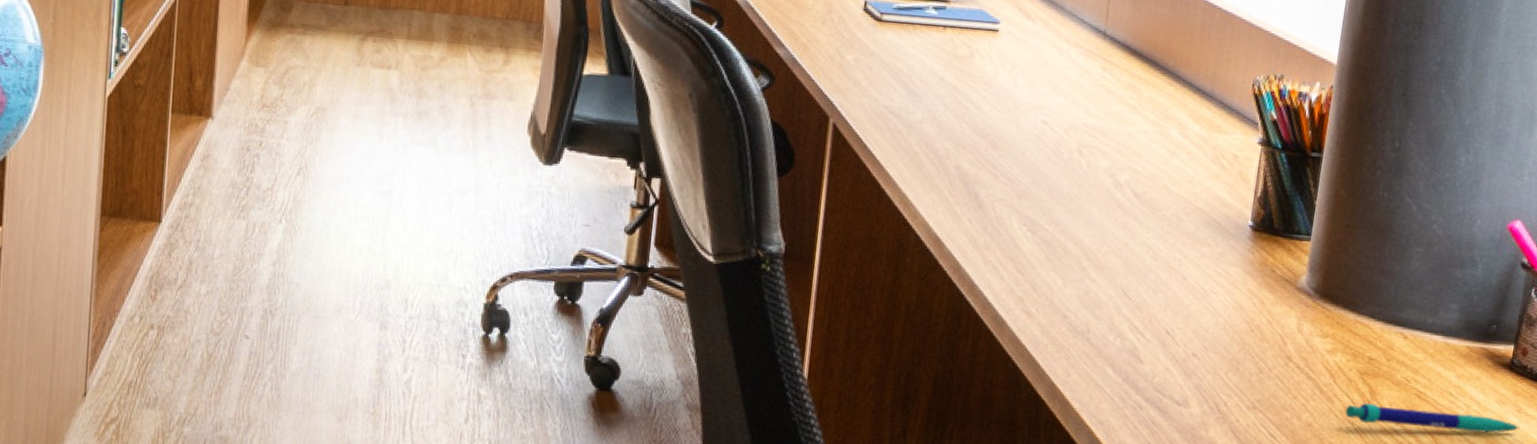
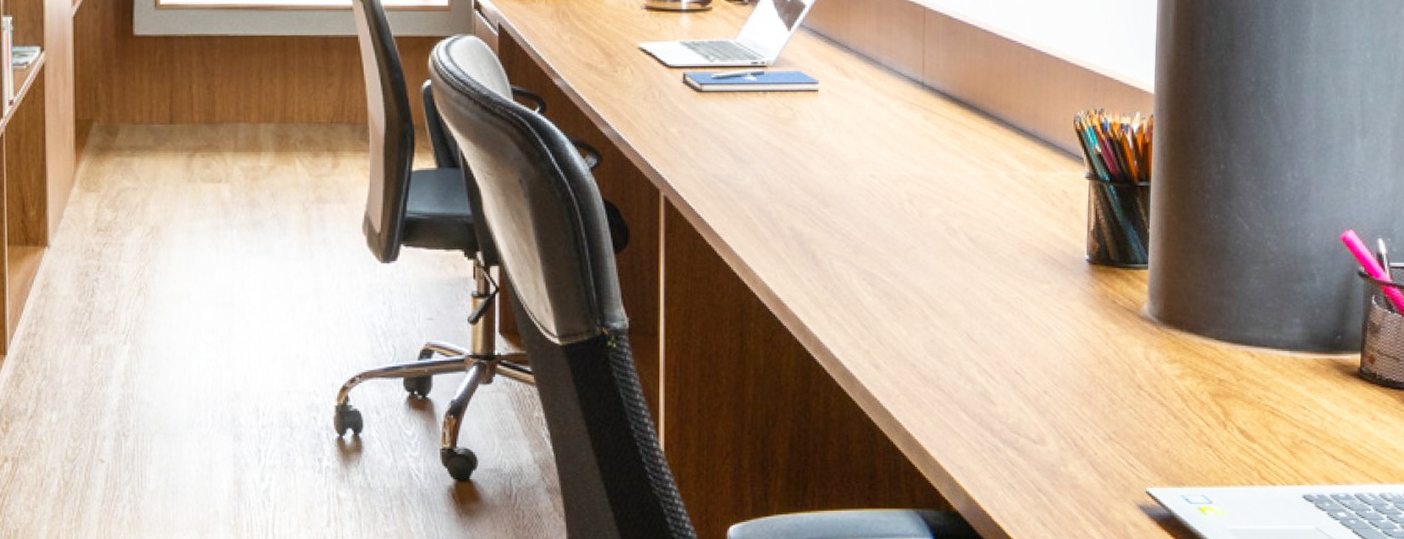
pen: present [1345,402,1521,433] -> none [1201,424,1377,445]

